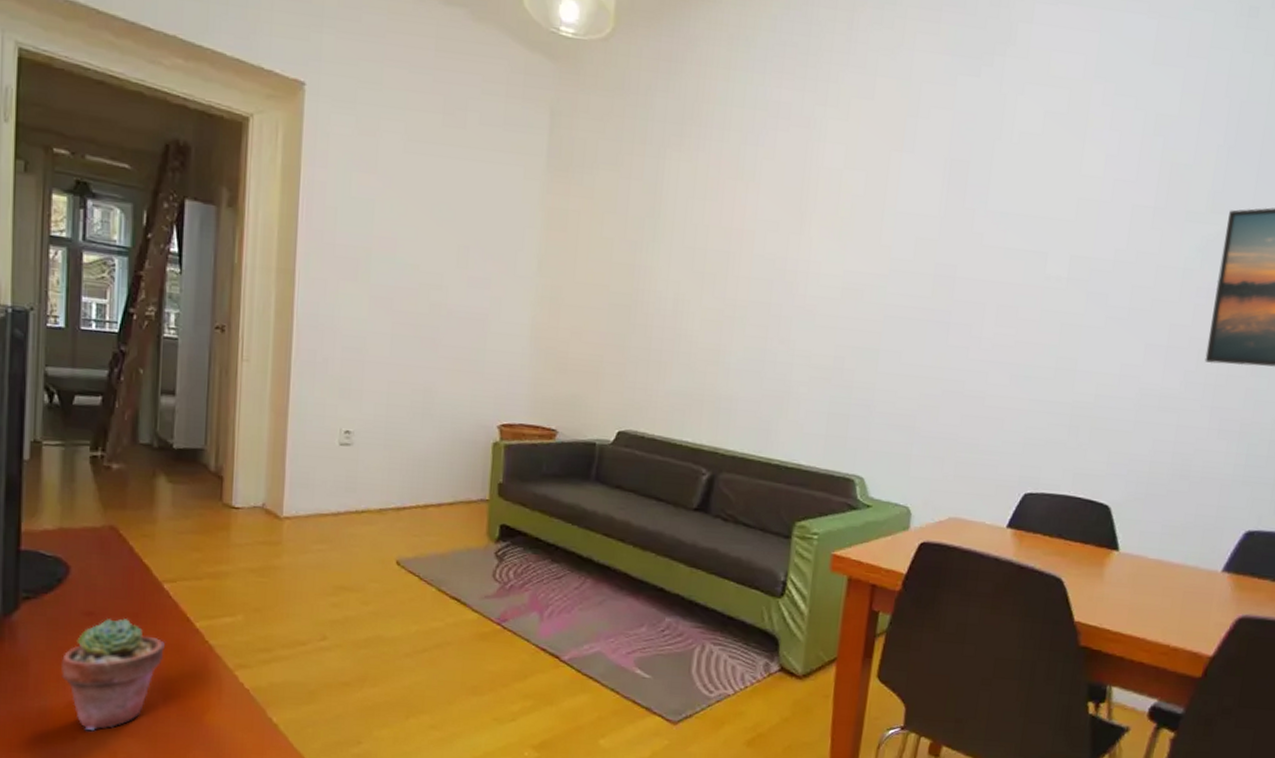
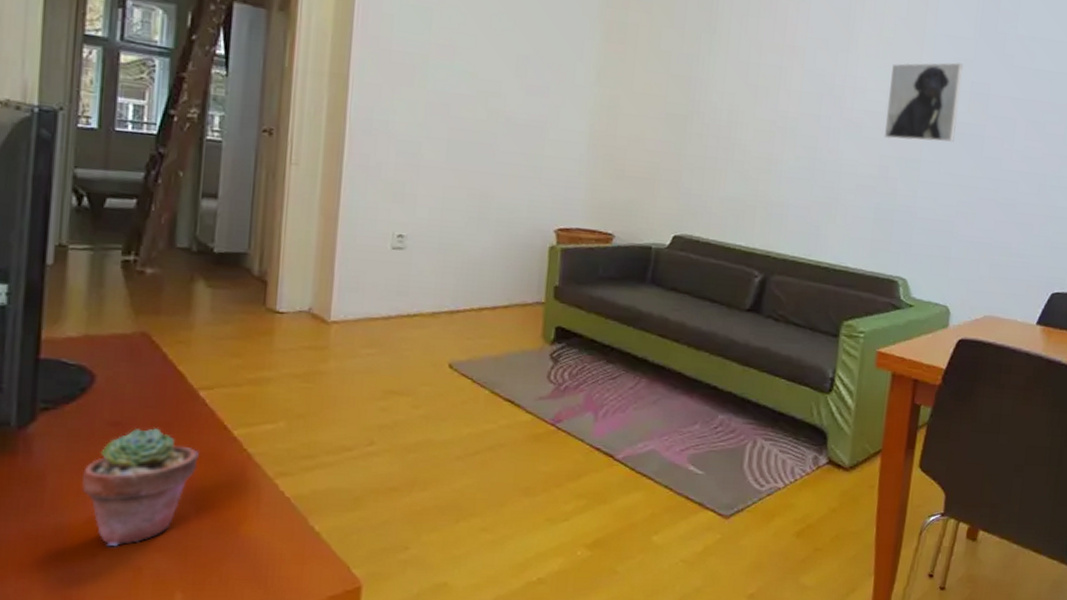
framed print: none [839,243,926,330] -> present [884,62,963,142]

